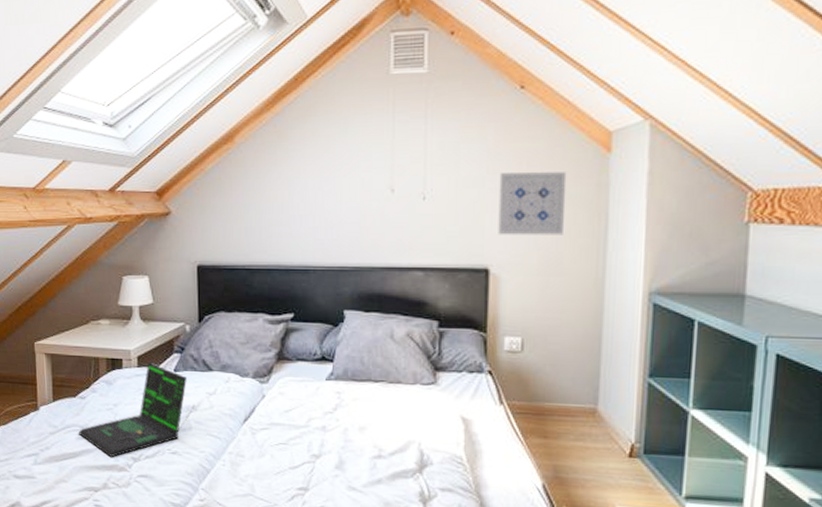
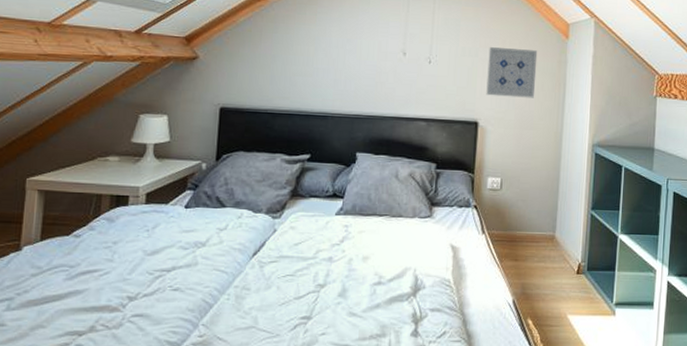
laptop: present [78,361,197,458] -> none [66,198,206,298]

